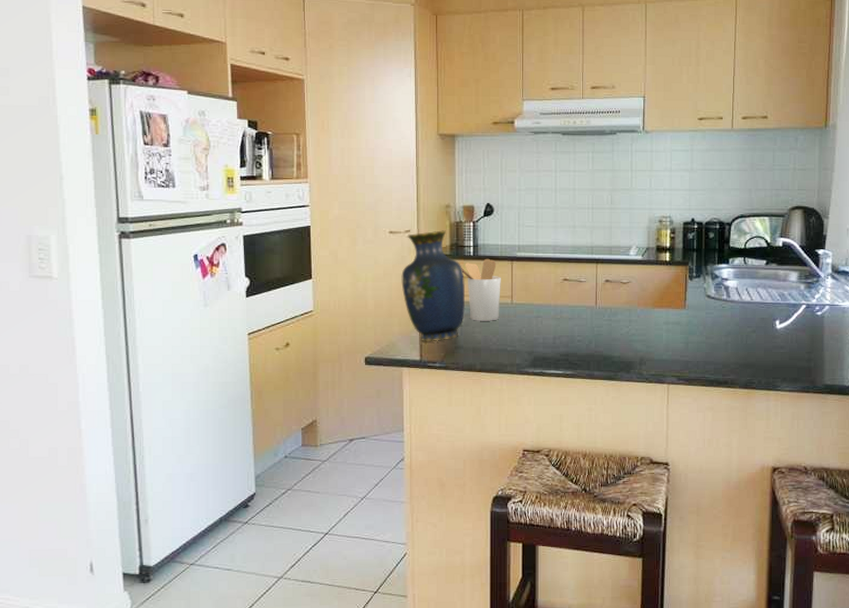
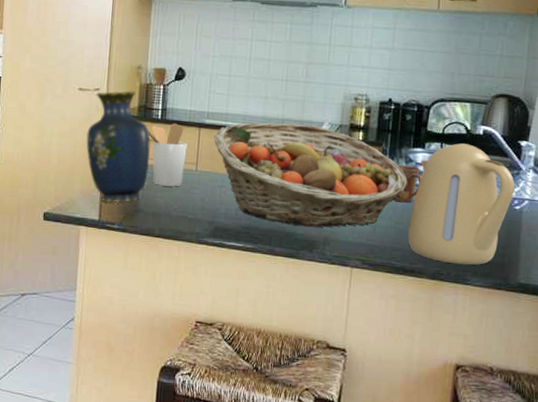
fruit basket: none [526,250,715,348] -> present [214,122,408,228]
mug: none [701,282,729,318] -> present [392,165,423,203]
kettle: none [719,256,815,372] -> present [408,143,515,265]

